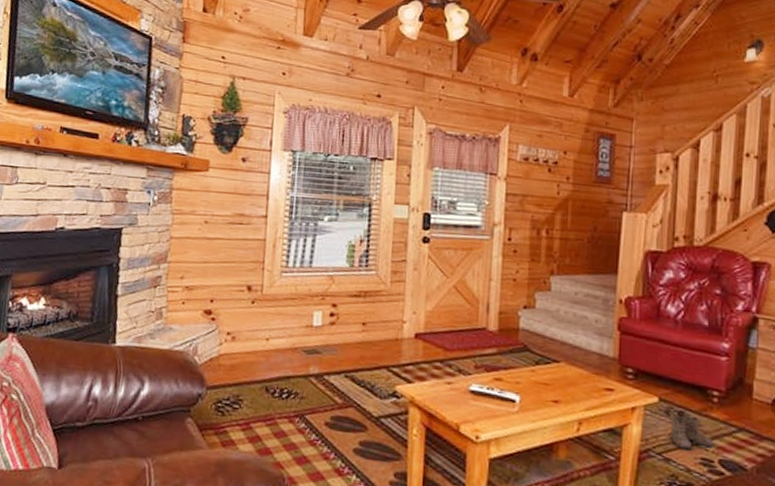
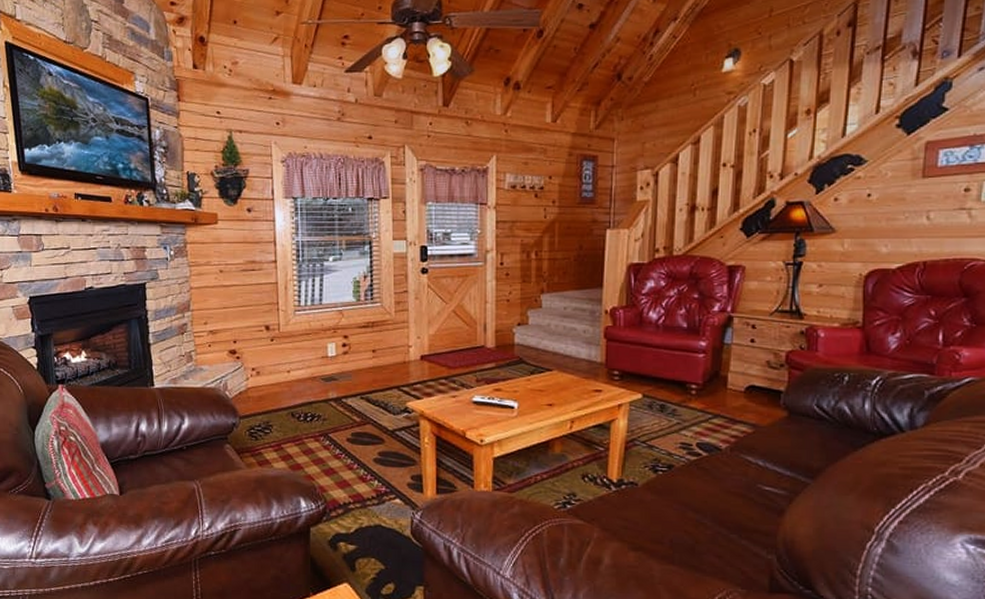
boots: present [670,415,713,451] -> none [653,407,691,437]

